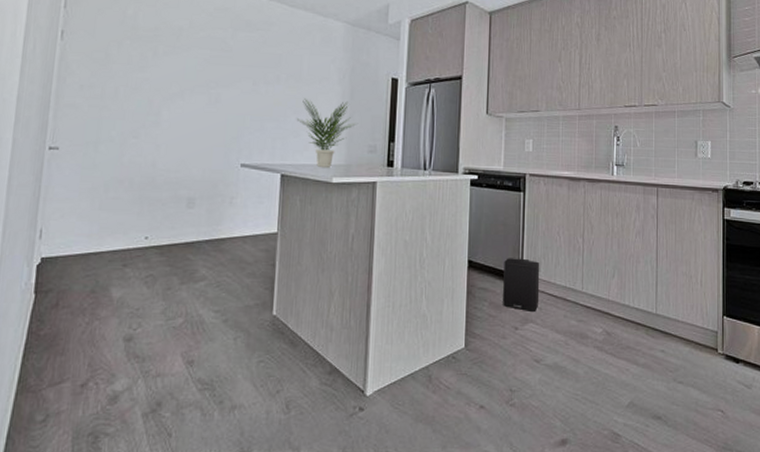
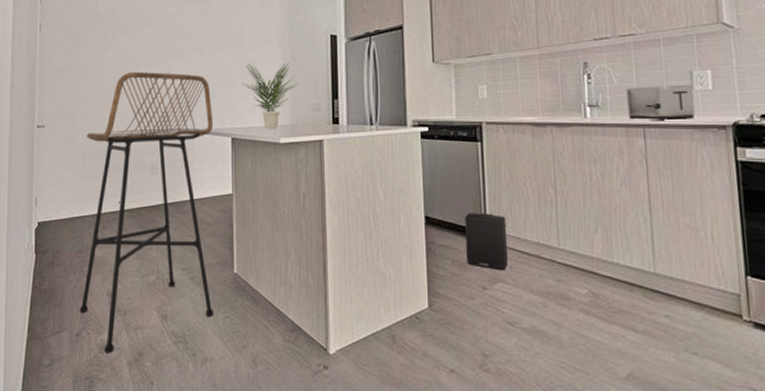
bar stool: none [86,95,263,405] -> present [79,71,214,353]
toaster: none [646,151,697,182] -> present [625,84,696,121]

